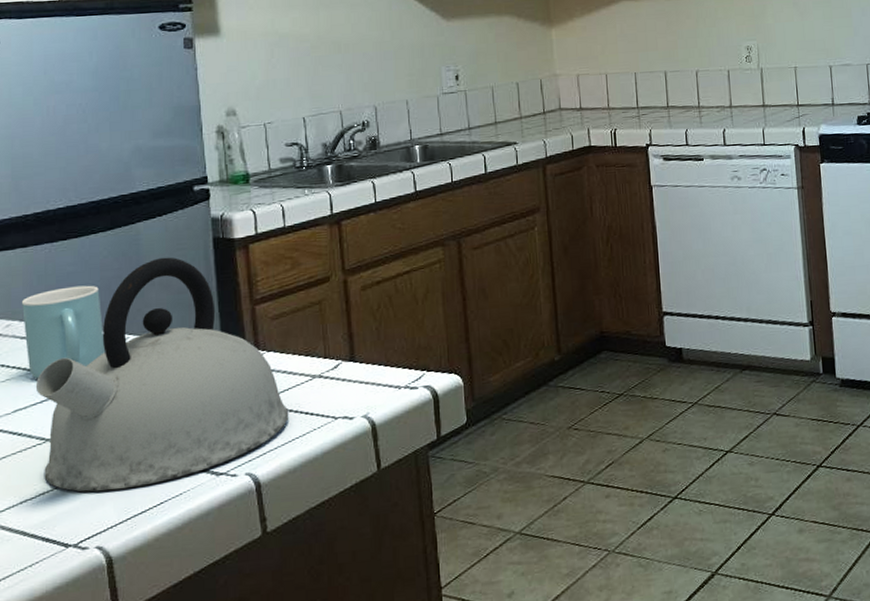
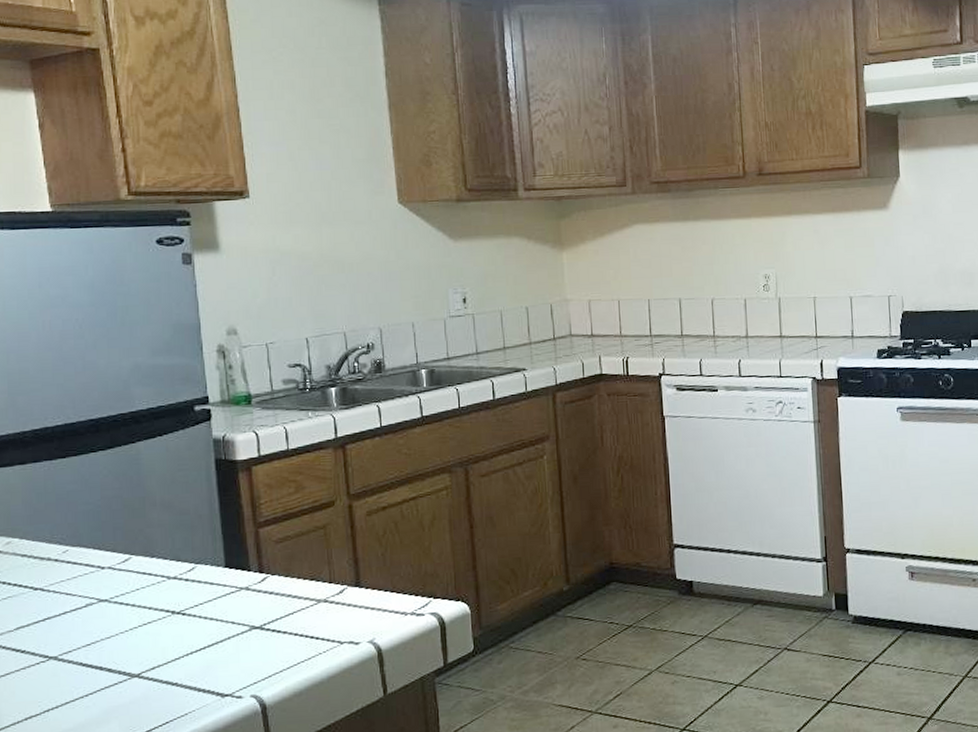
mug: present [21,285,105,379] -> none [21,504,107,597]
kettle: present [35,257,289,492] -> none [37,477,295,710]

